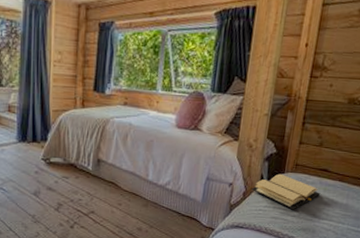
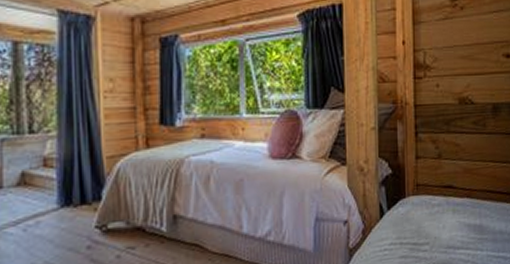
book: present [250,173,321,210] -> none [370,198,450,243]

